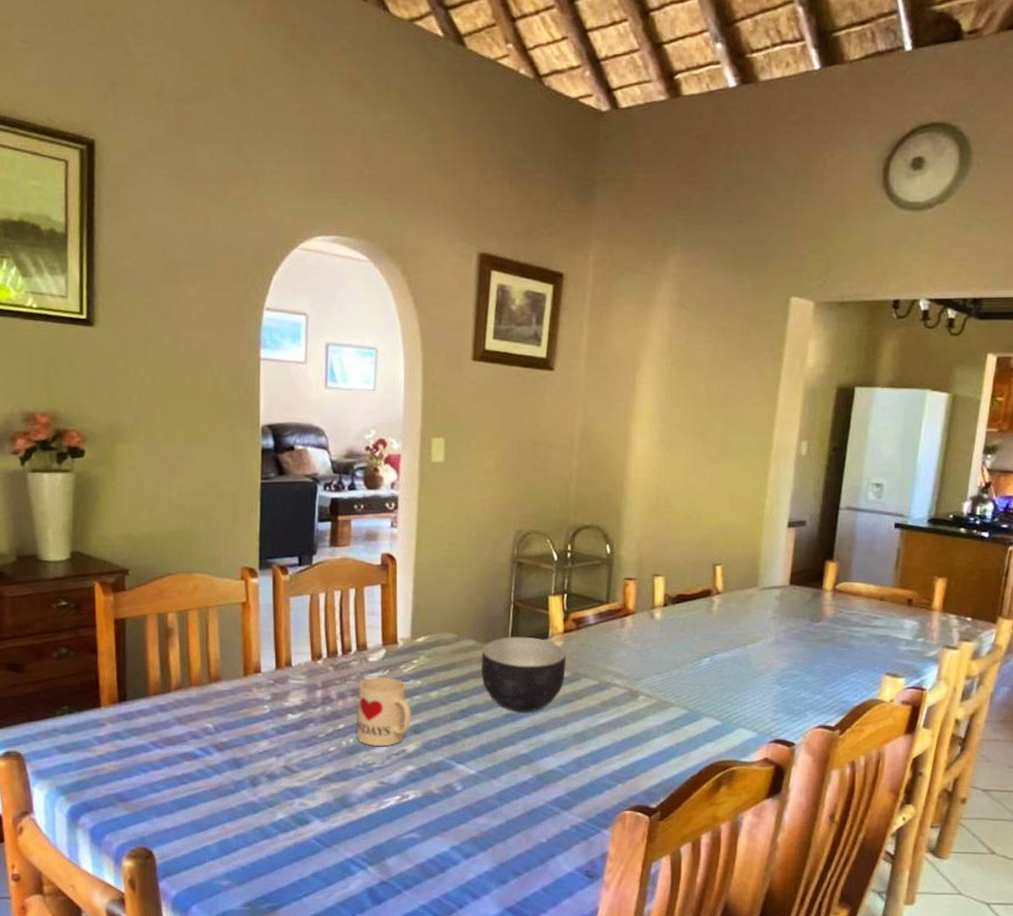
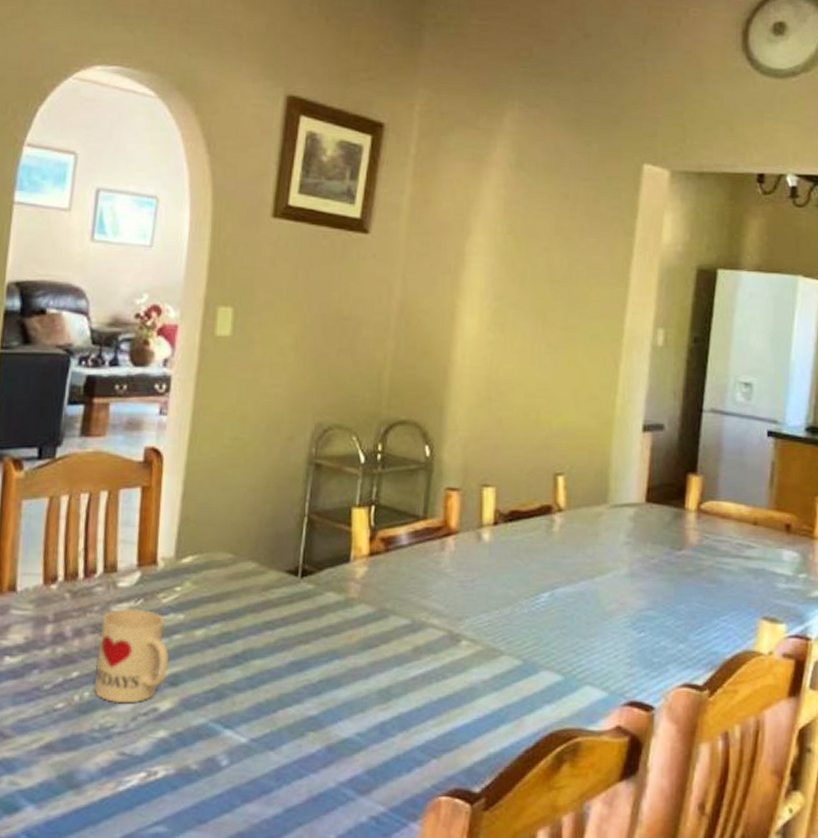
bowl: present [481,636,567,712] -> none [262,559,372,660]

